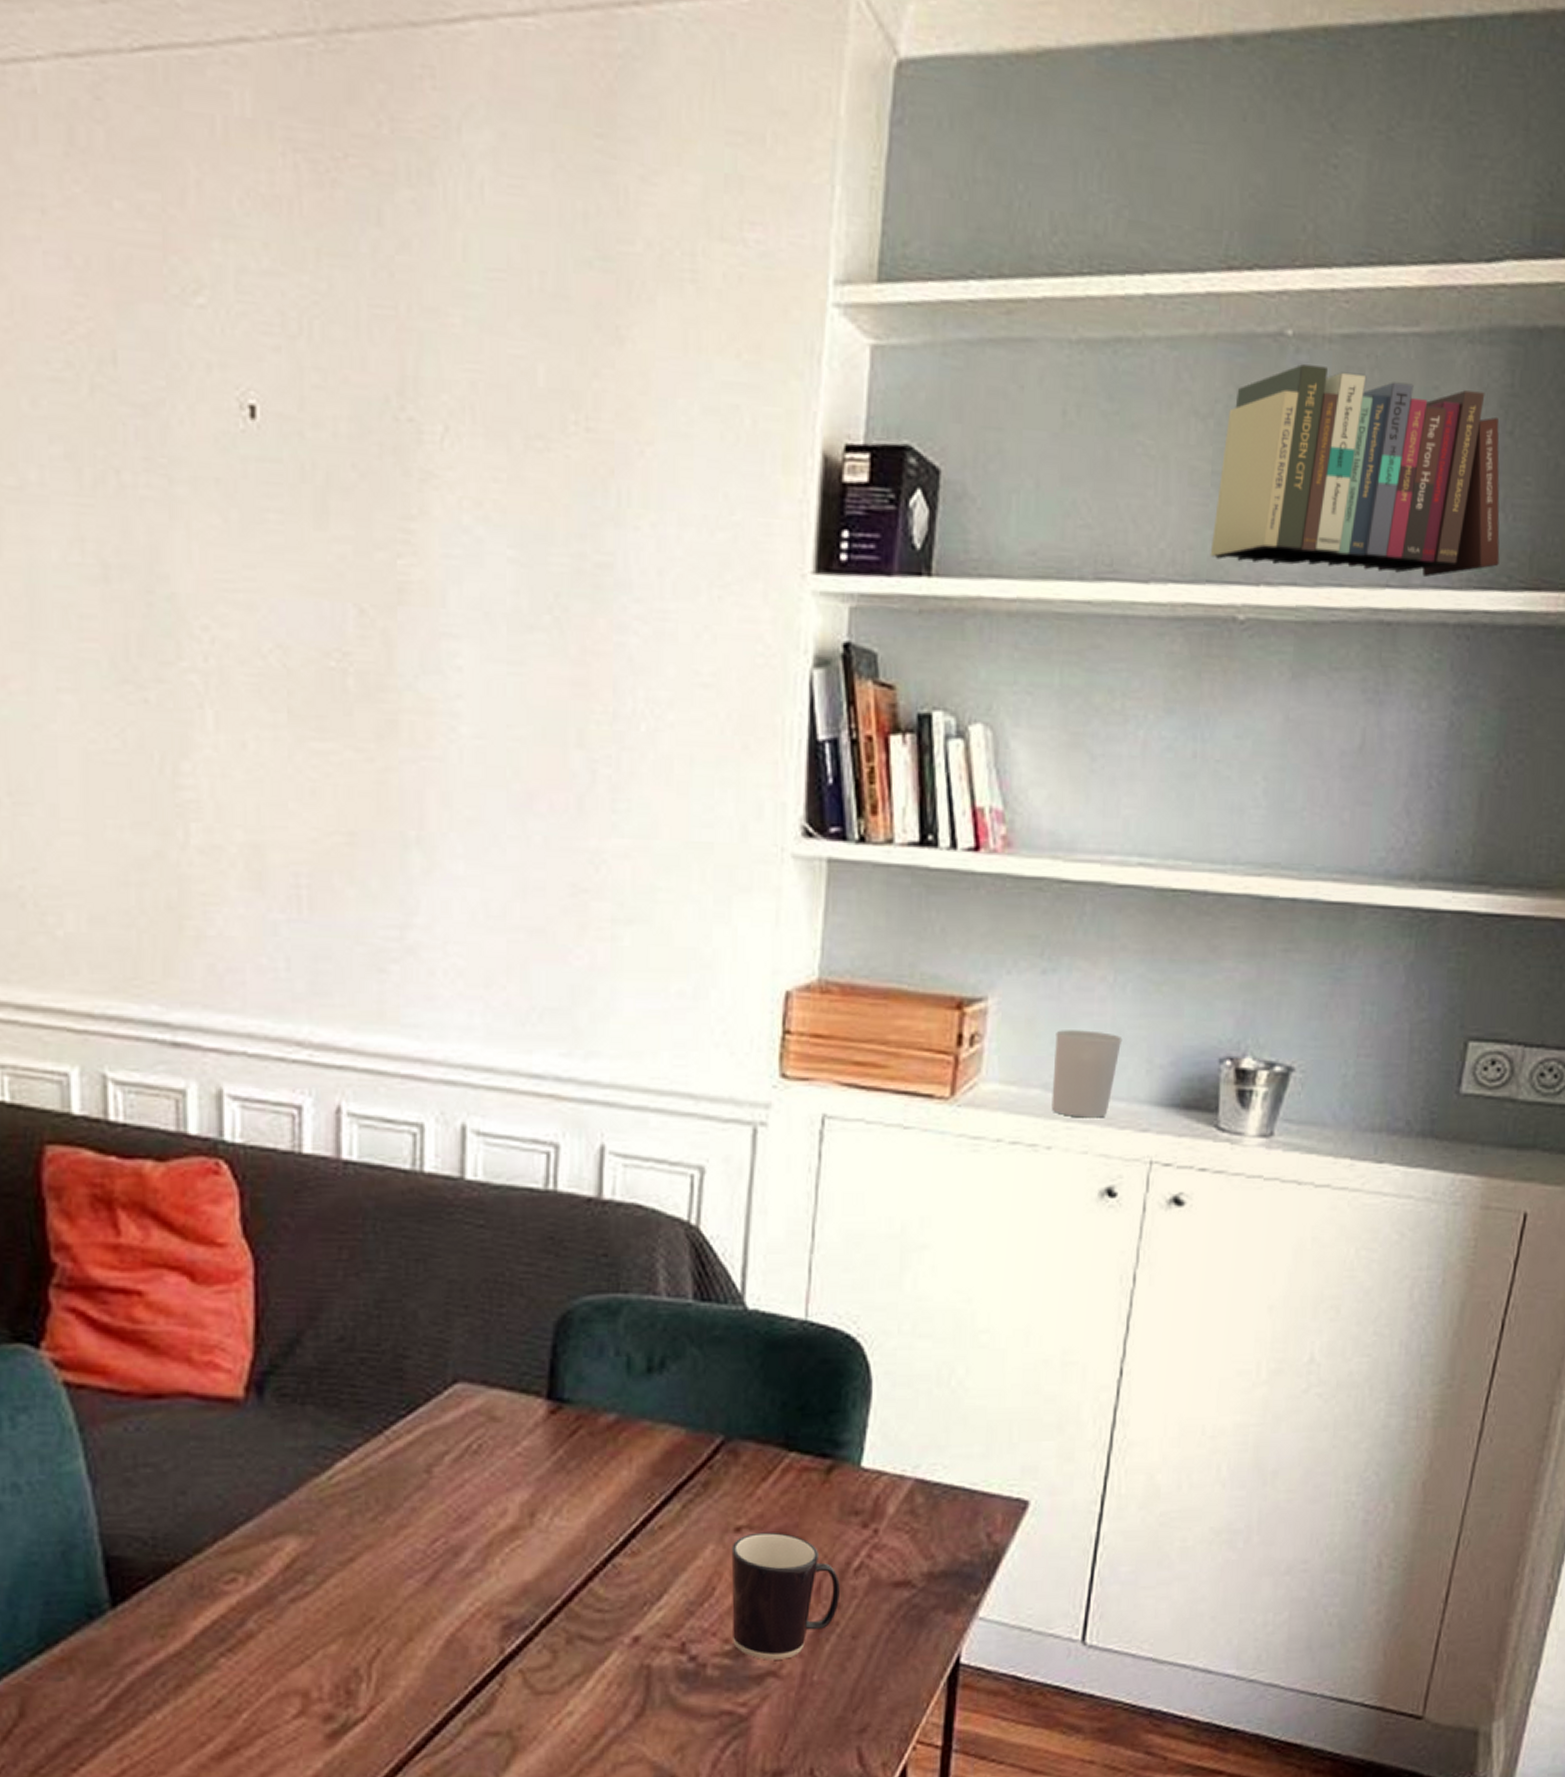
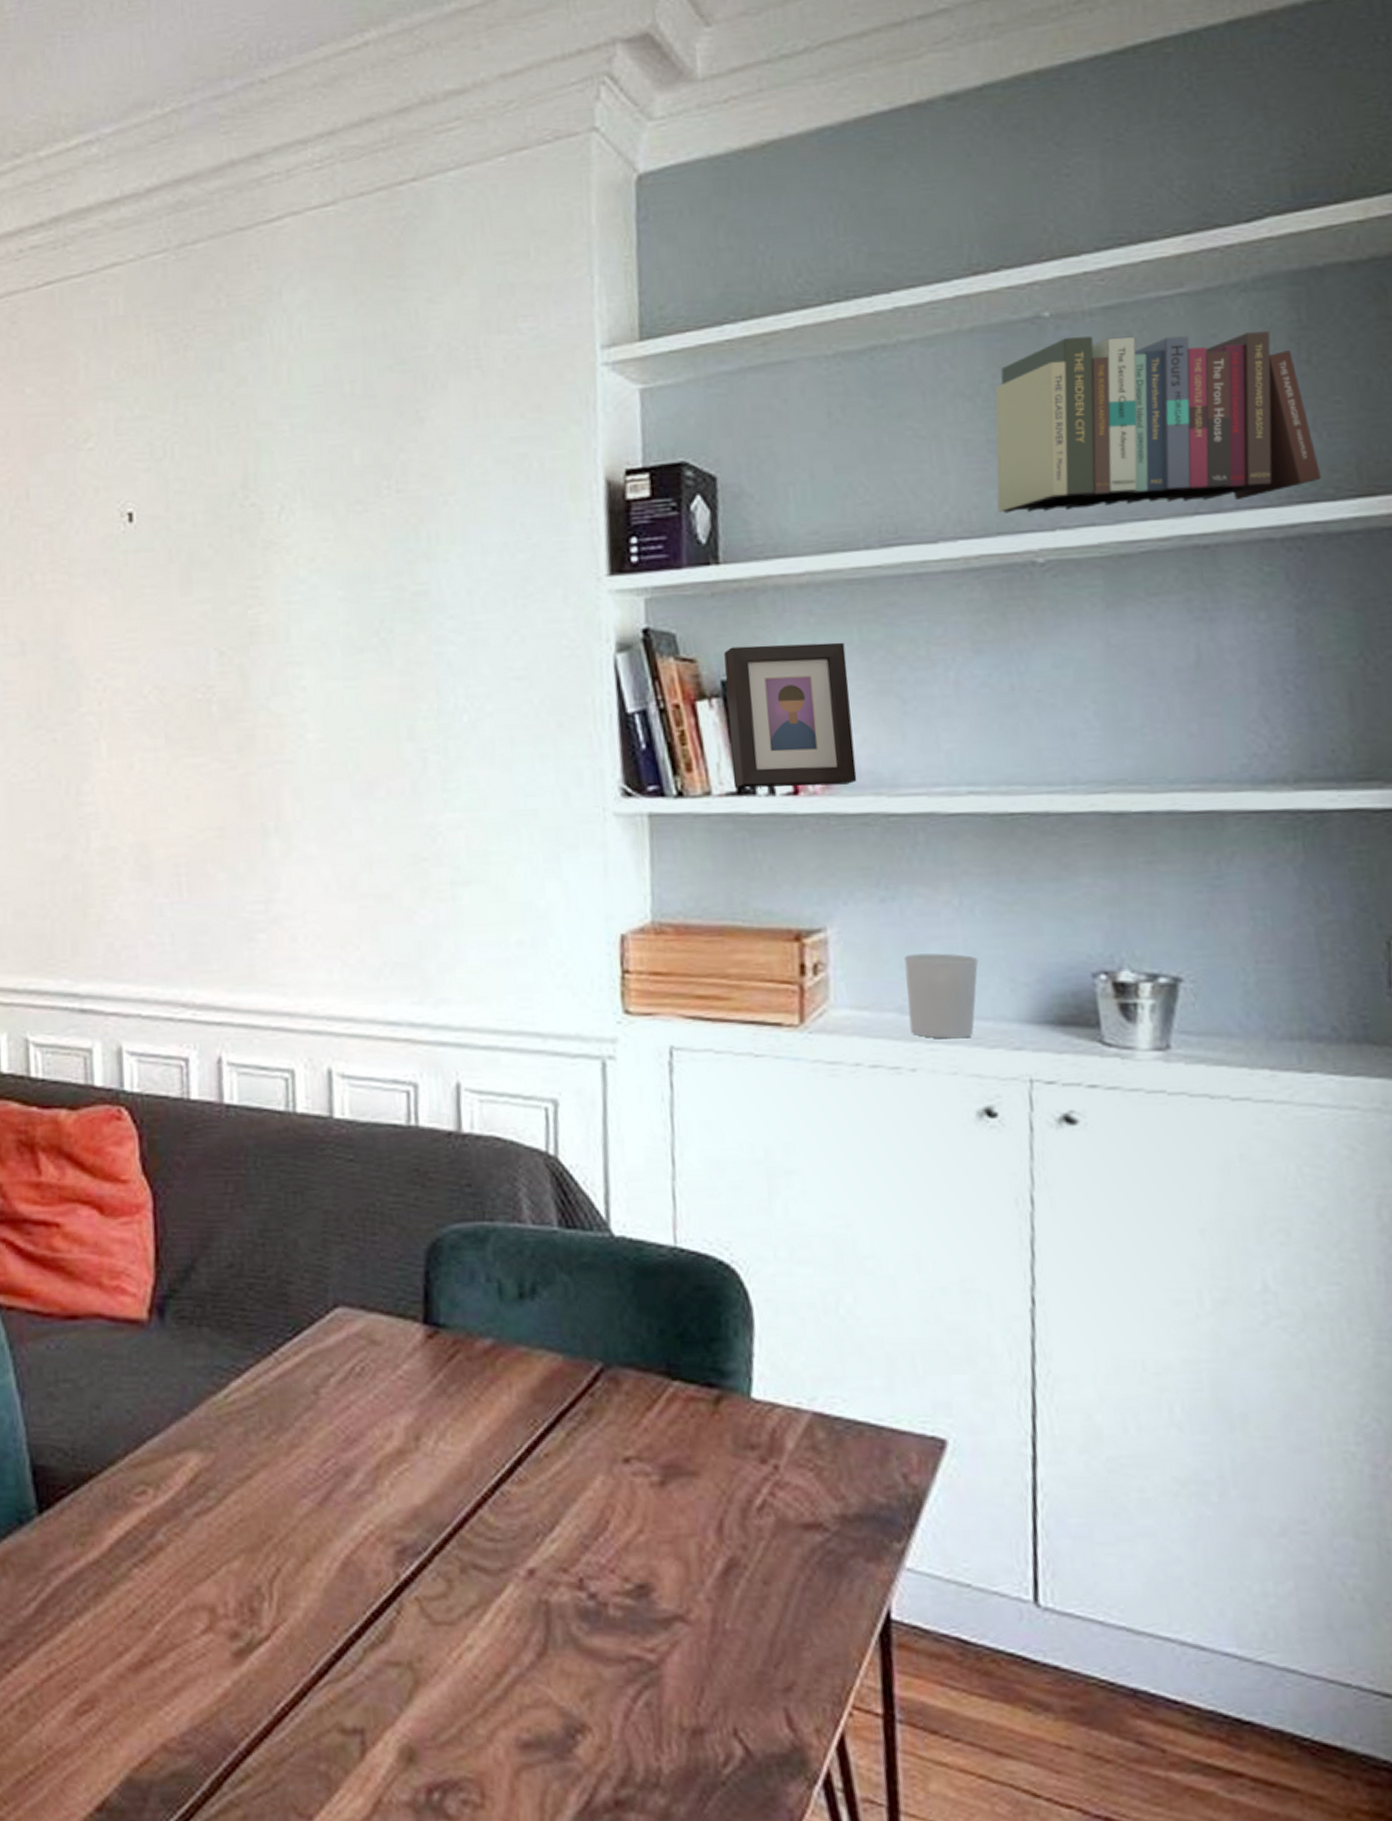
mug: present [731,1532,841,1660] -> none [622,1464,745,1603]
picture frame: none [917,676,1045,846] -> present [724,642,857,789]

